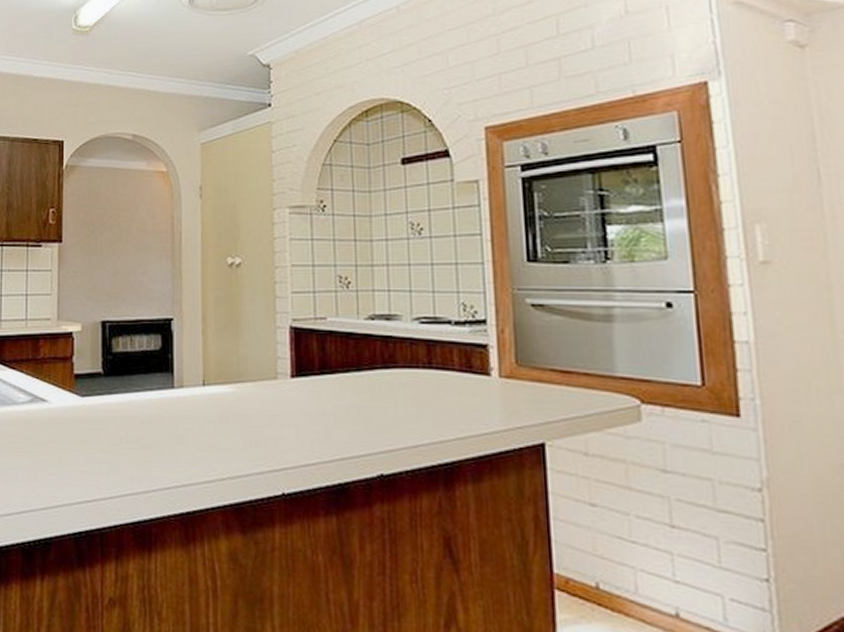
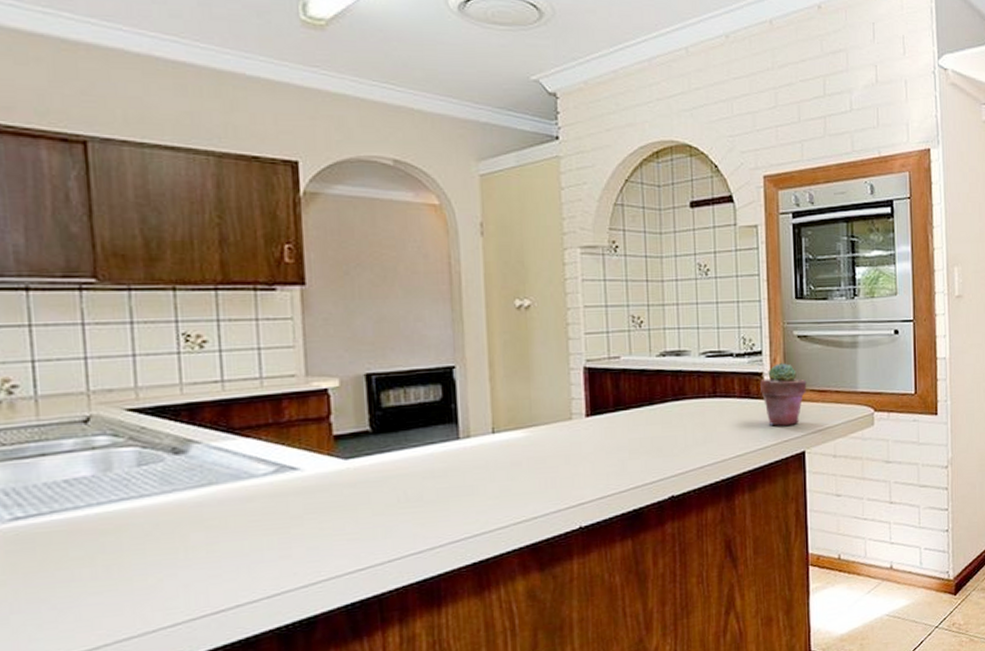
potted succulent: none [485,334,545,410] -> present [760,362,807,426]

